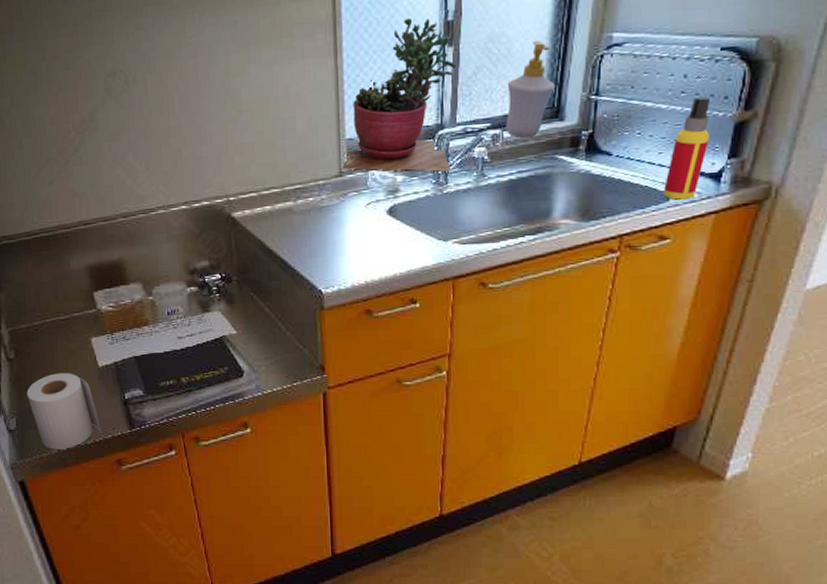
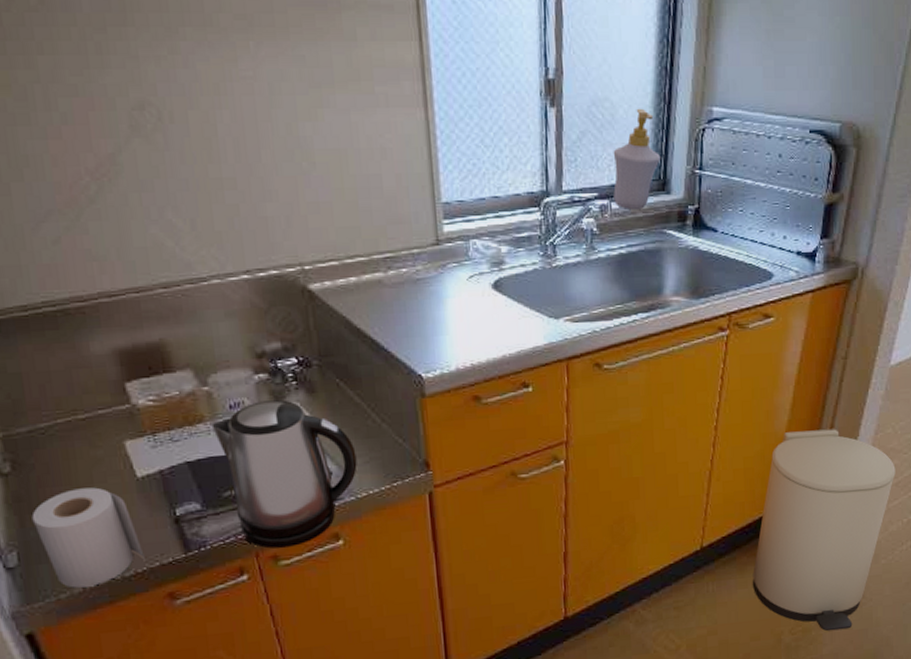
kettle: none [153,309,265,432] -> present [211,400,357,549]
succulent plant: present [342,18,457,172] -> none [439,72,561,244]
pedal bin: none [634,353,807,560] -> present [753,429,896,632]
spray bottle: present [663,96,710,200] -> none [765,177,804,279]

